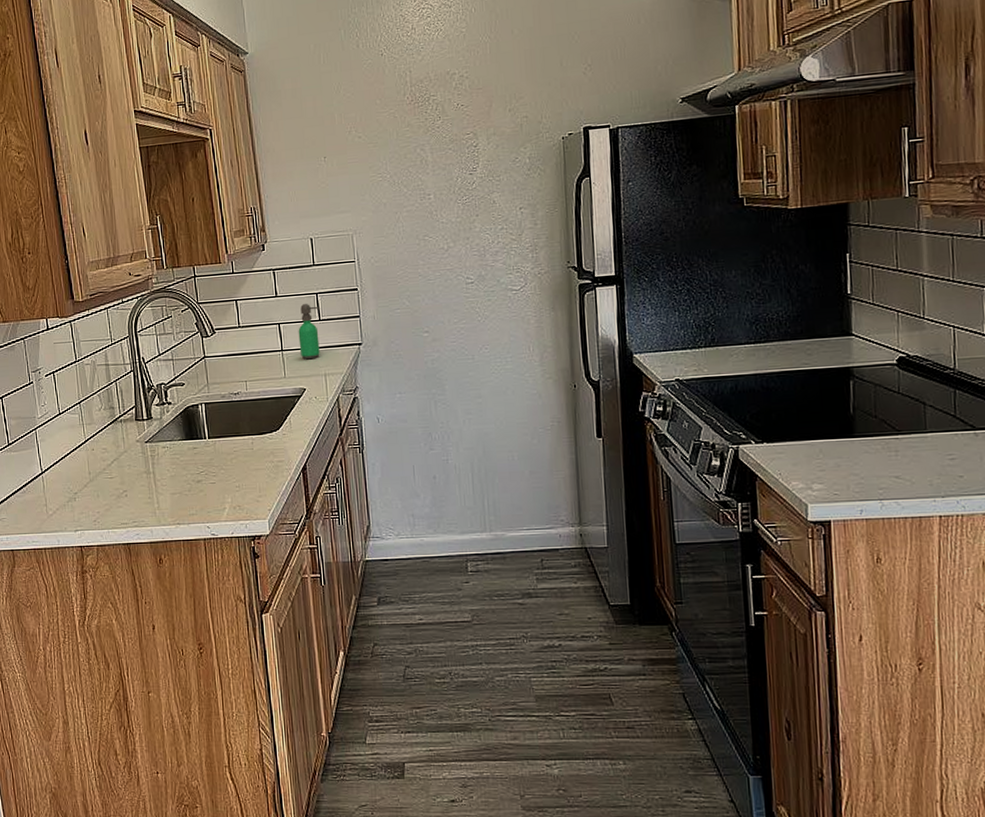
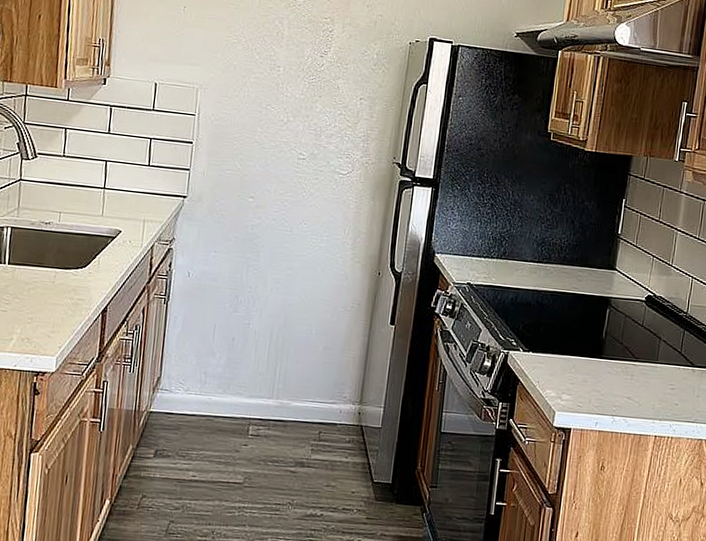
soap dispenser: present [298,303,321,360] -> none [123,145,152,203]

